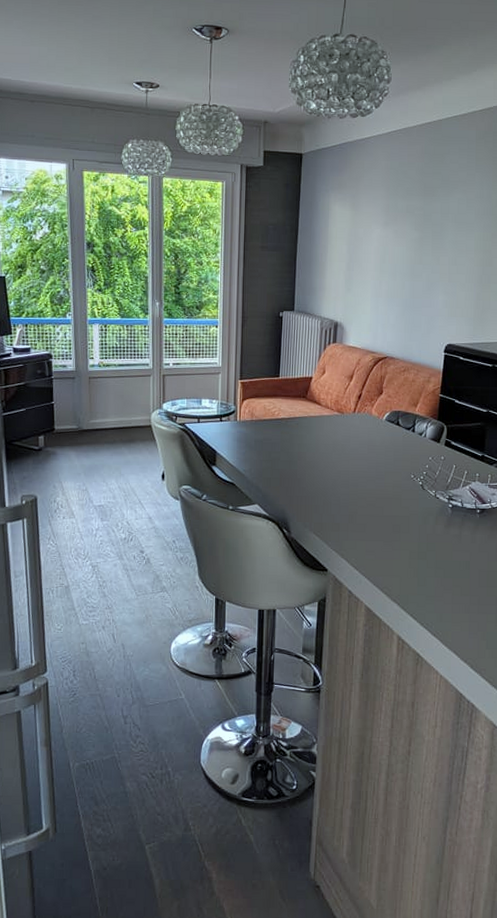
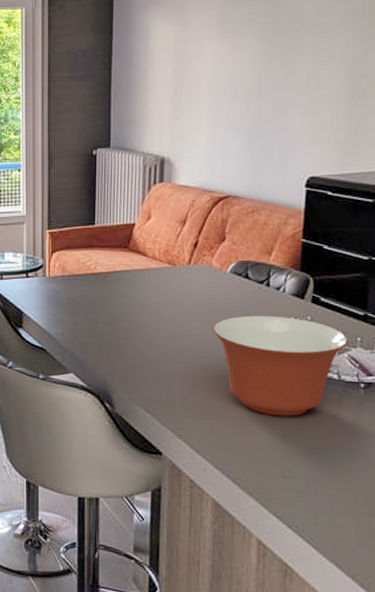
mixing bowl: none [370,455,470,537] -> present [213,315,348,417]

